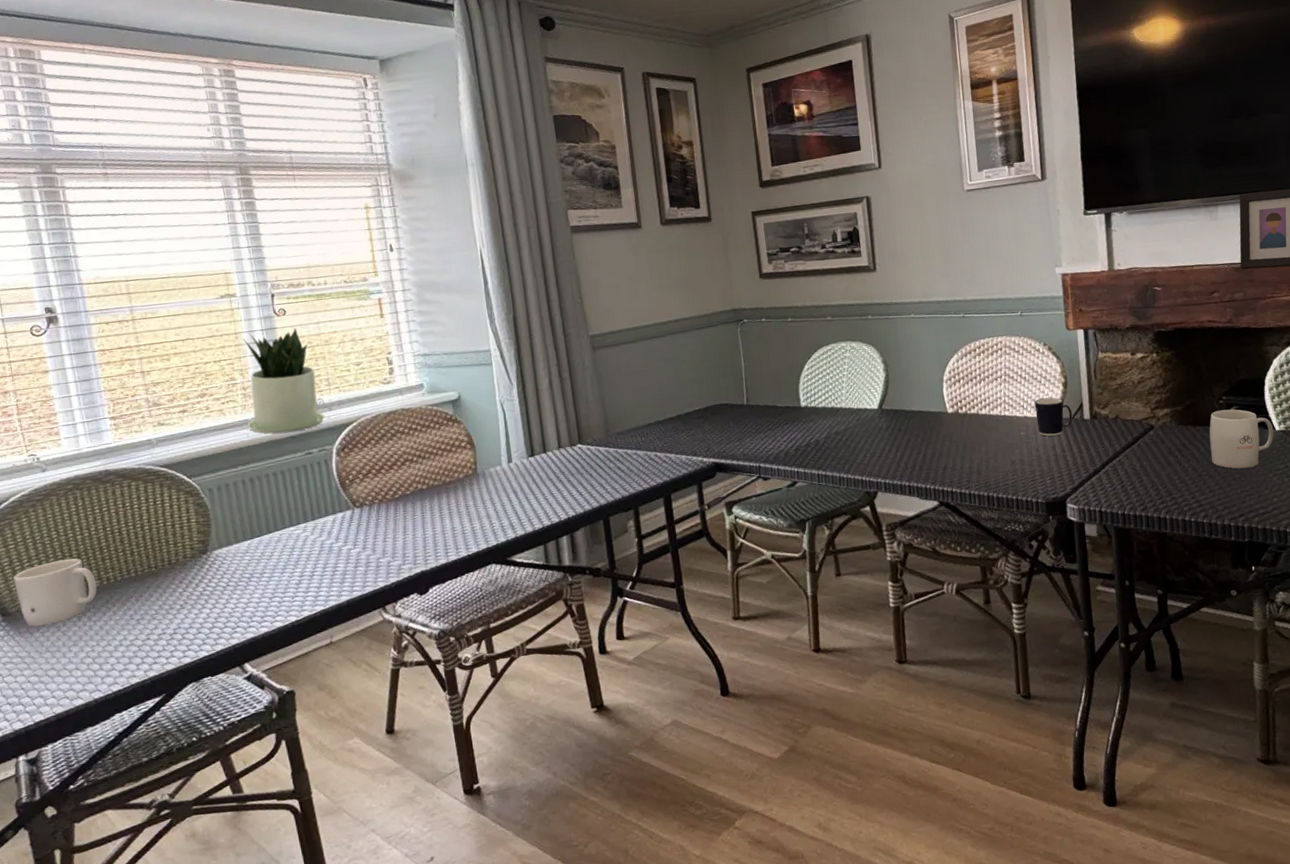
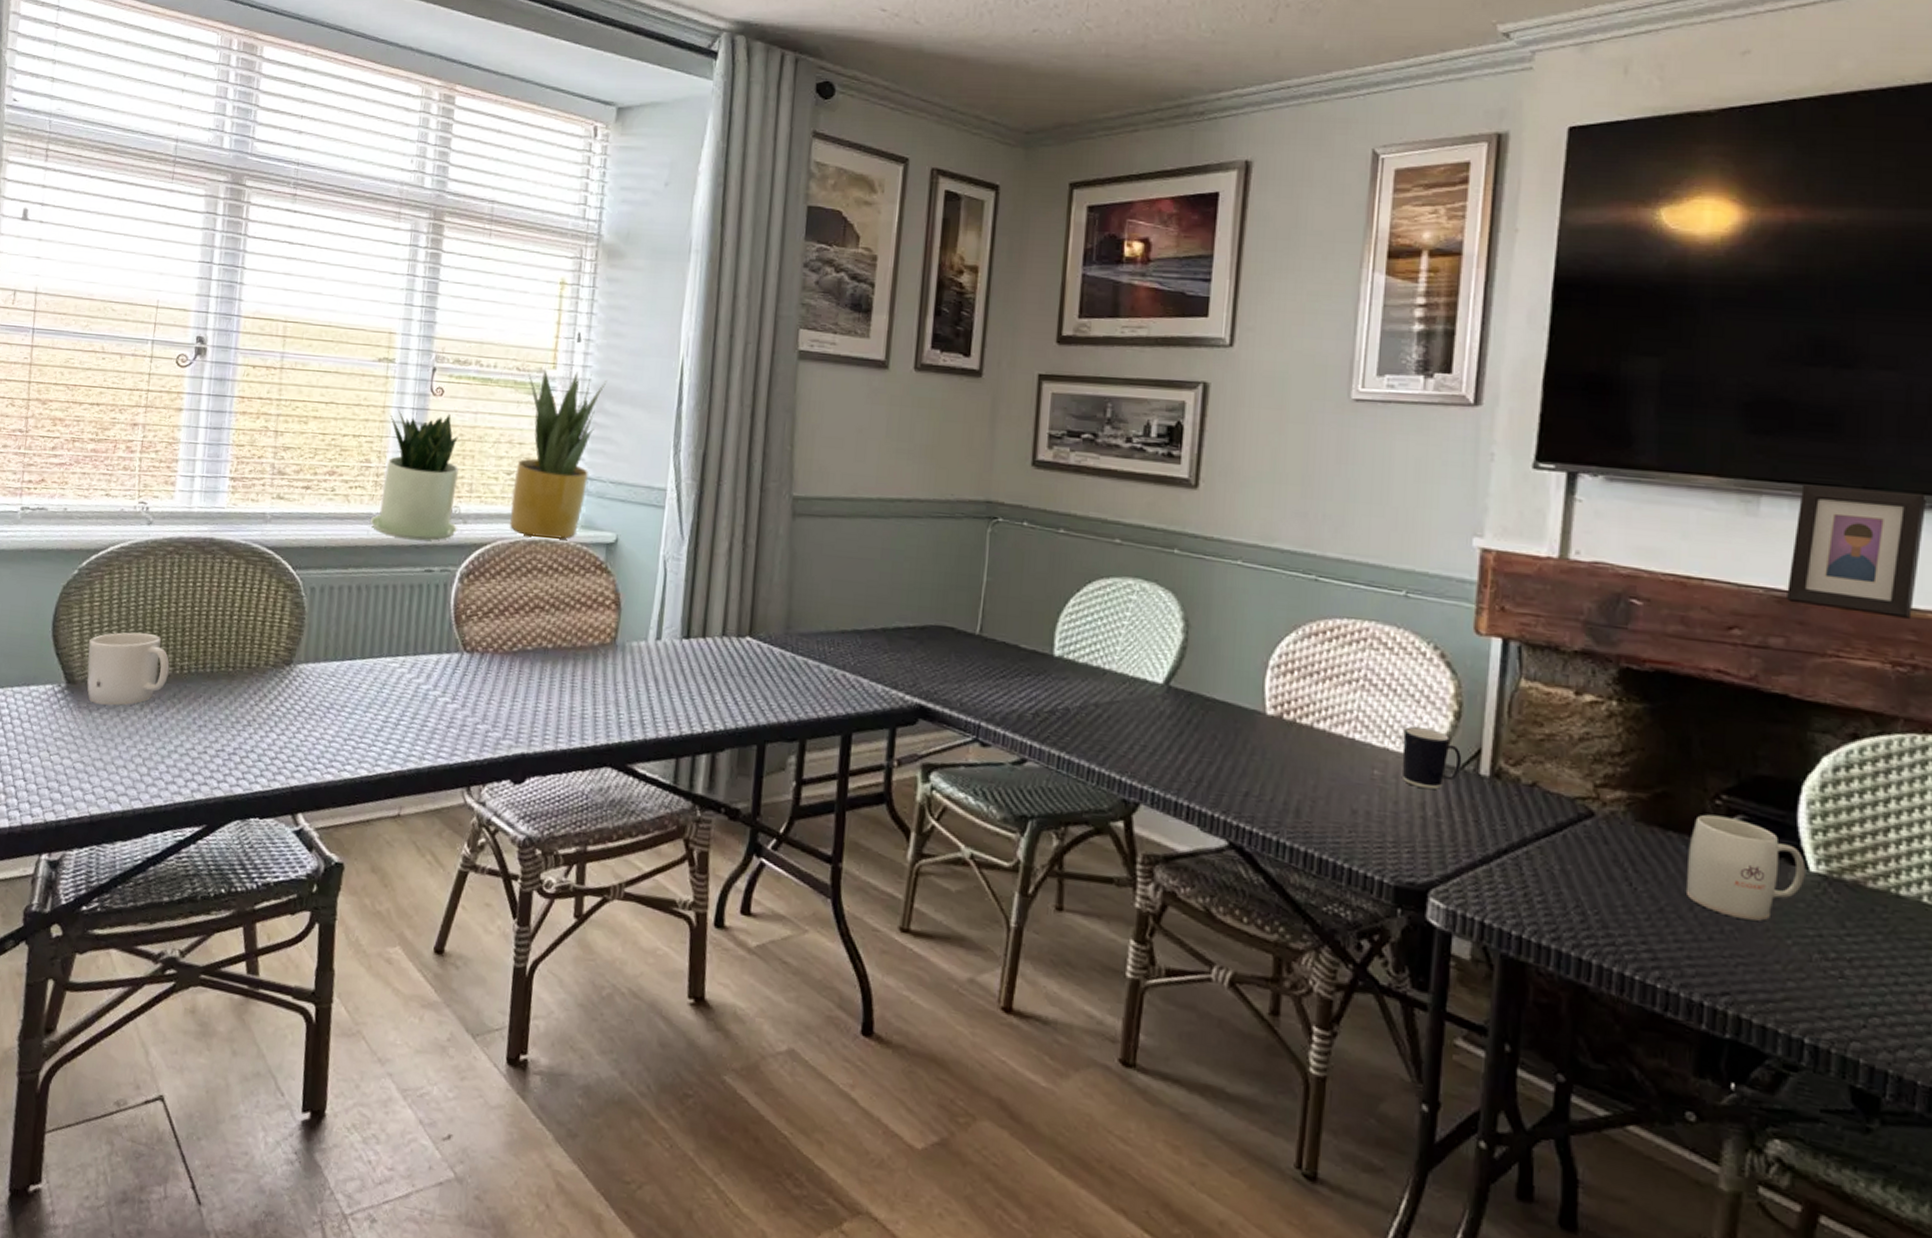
planter: none [354,274,426,409] -> present [510,369,608,539]

